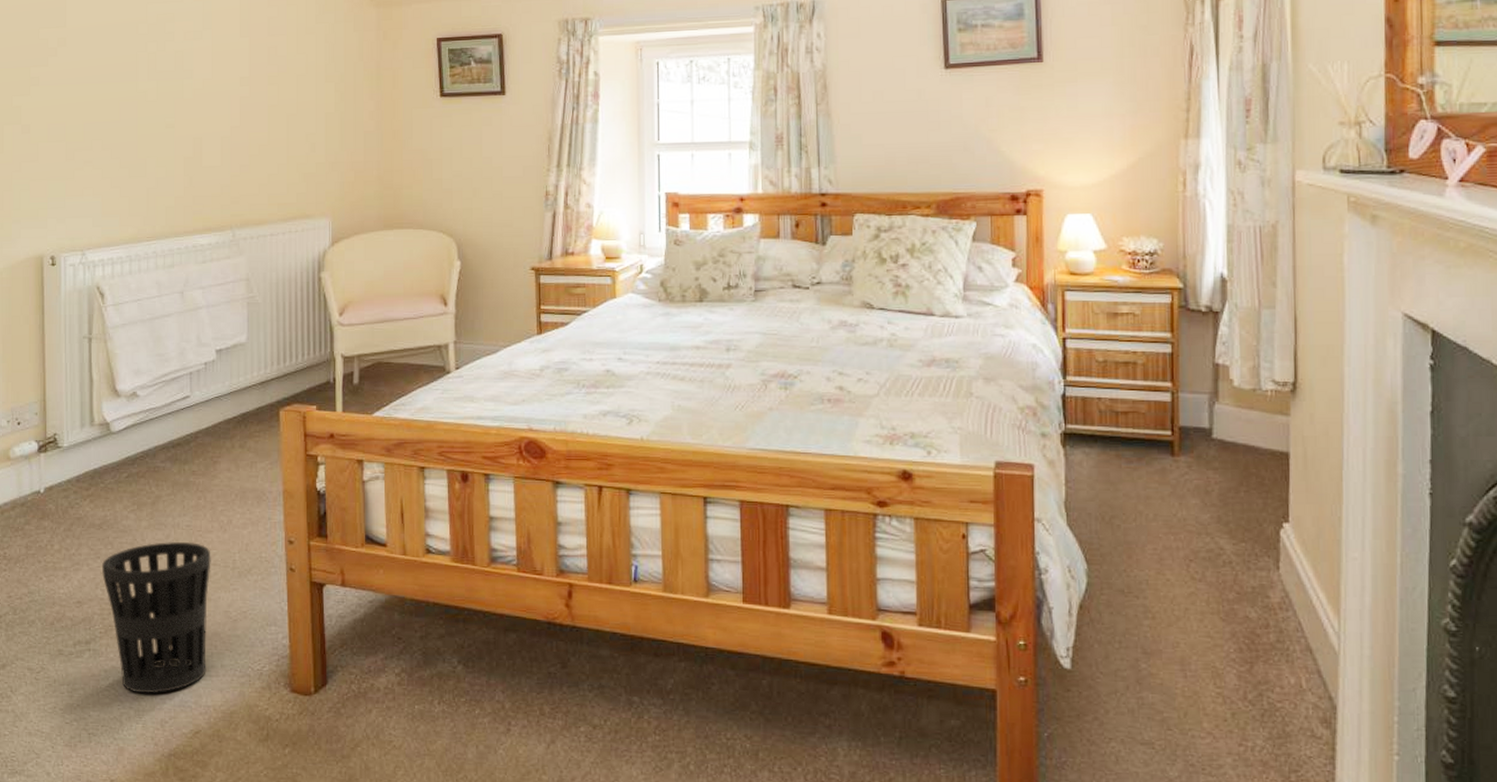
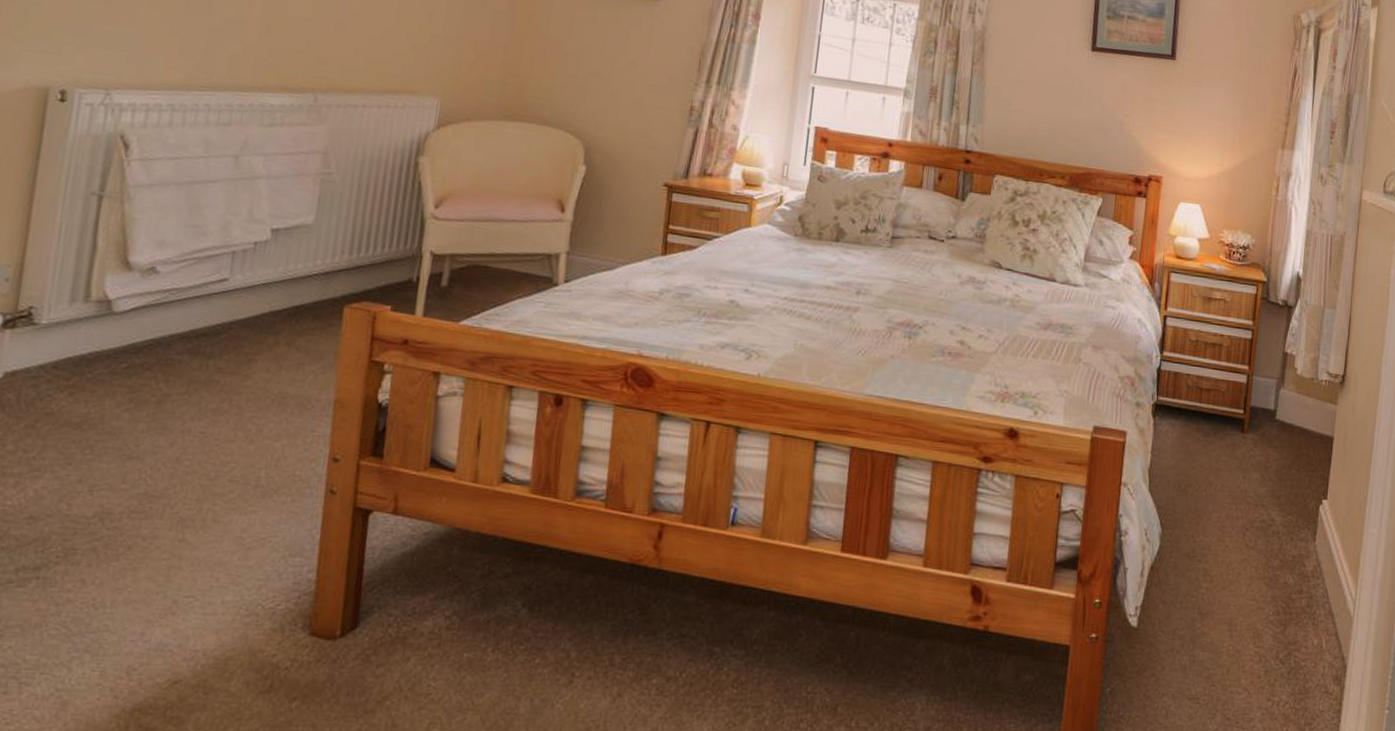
wastebasket: present [101,541,211,694] -> none [70,449,229,635]

